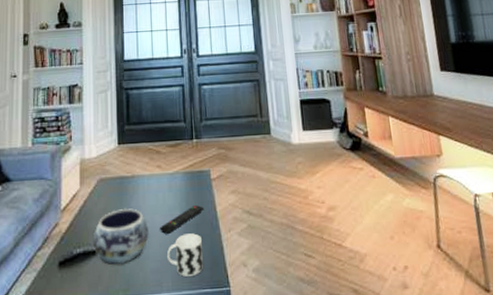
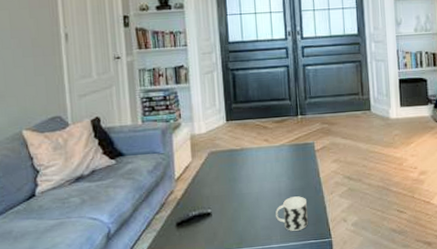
decorative bowl: present [93,208,149,265] -> none [207,176,258,224]
remote control: present [159,205,204,234] -> none [267,173,308,197]

